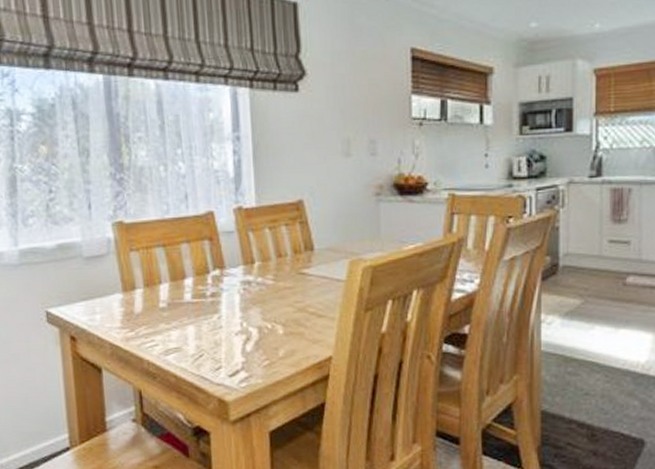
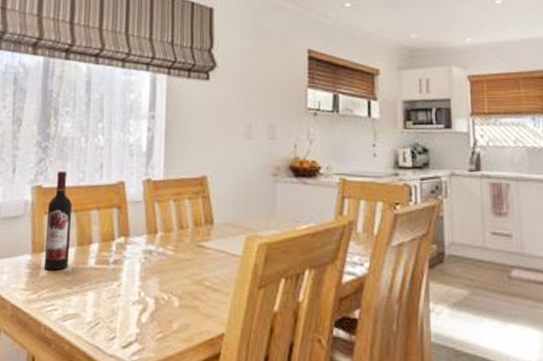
wine bottle: none [132,204,164,308] -> present [43,171,73,271]

